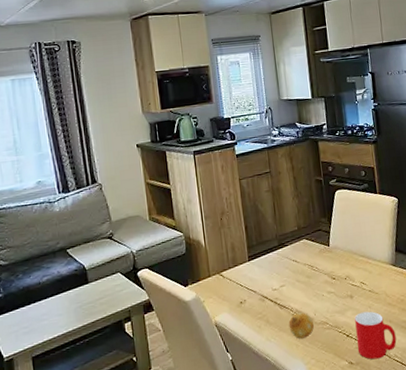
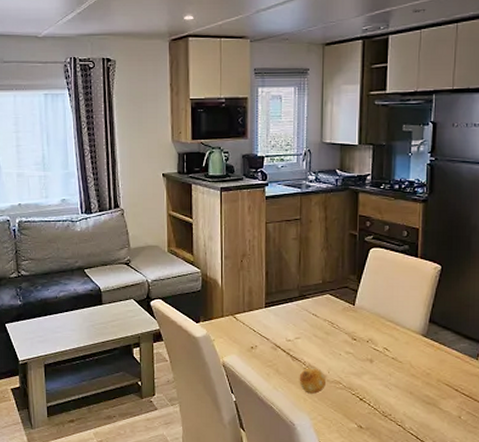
cup: present [354,311,397,360] -> none [369,378,415,428]

